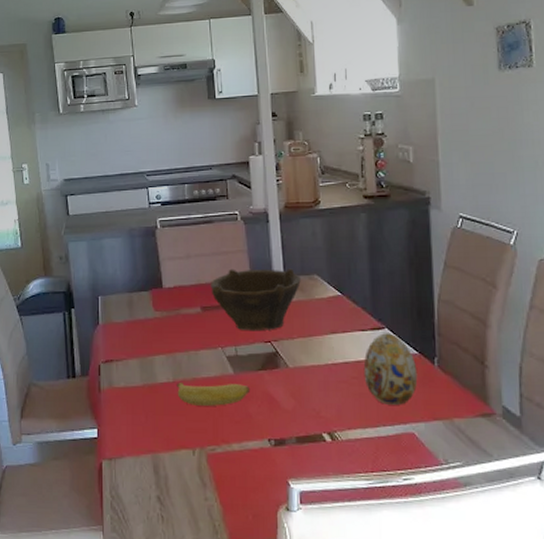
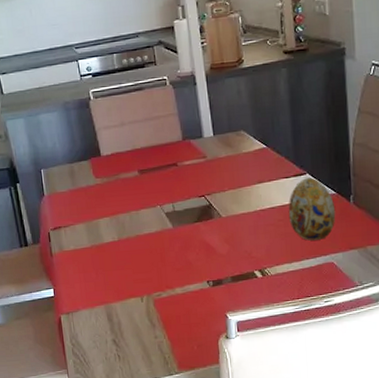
banana: present [177,381,251,406] -> none [122,236,189,259]
bowl: present [211,268,301,332] -> none [145,127,229,188]

